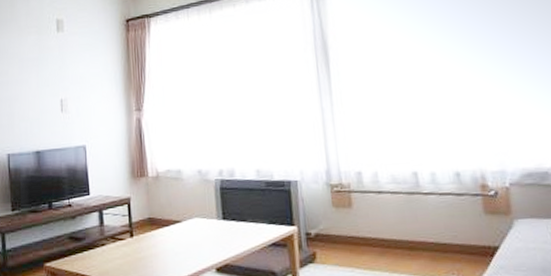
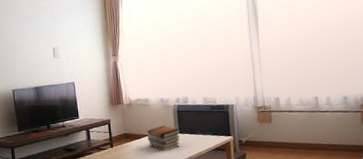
book stack: none [179,208,225,246] -> present [147,125,181,152]

